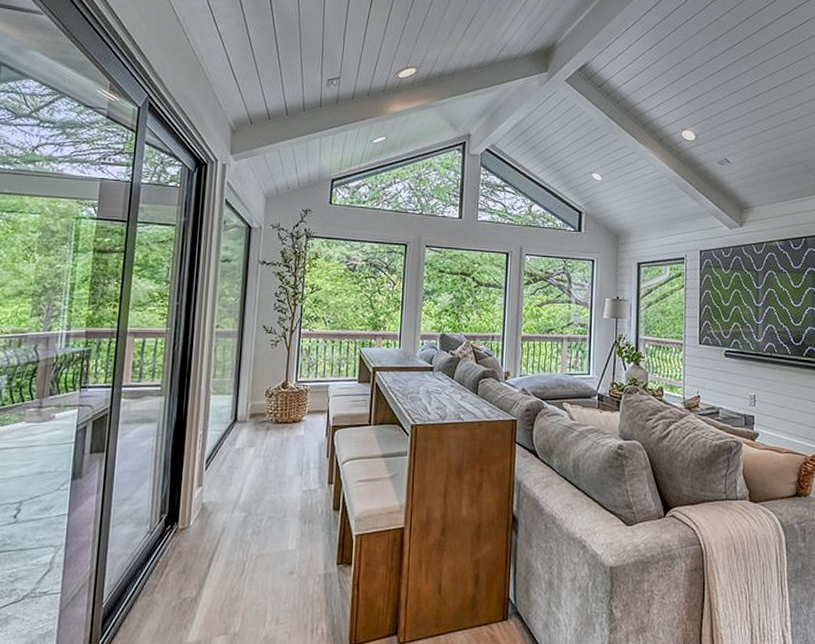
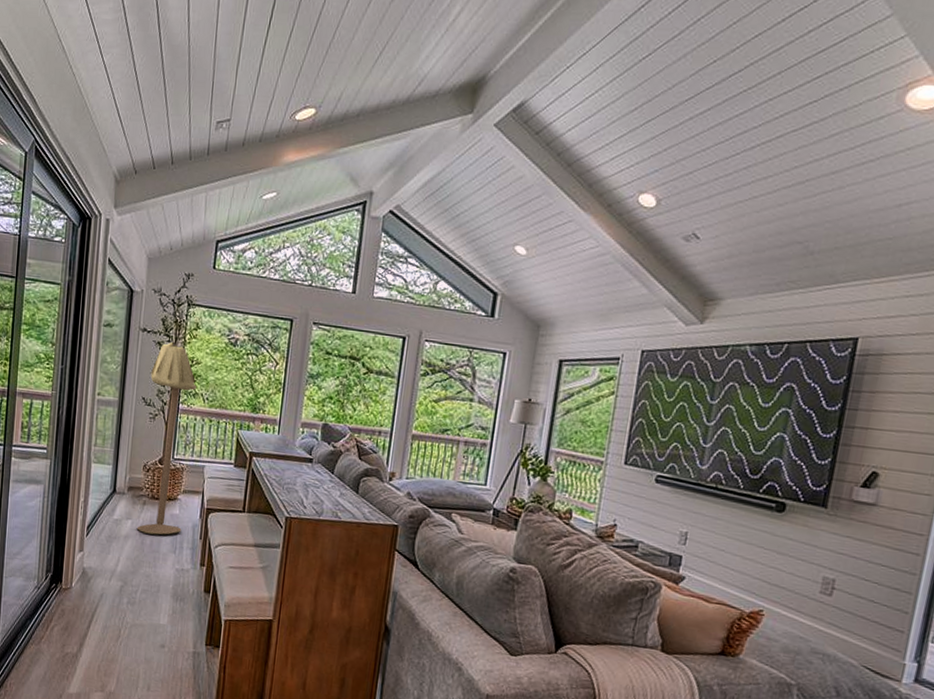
floor lamp: none [260,272,319,459] -> present [136,342,197,535]

